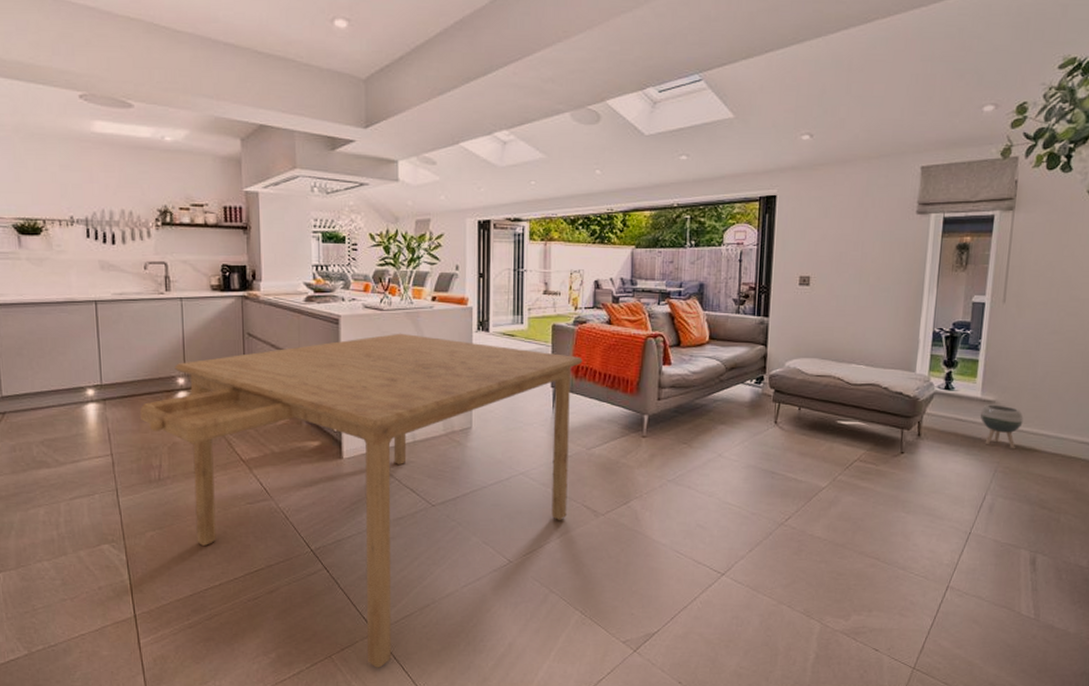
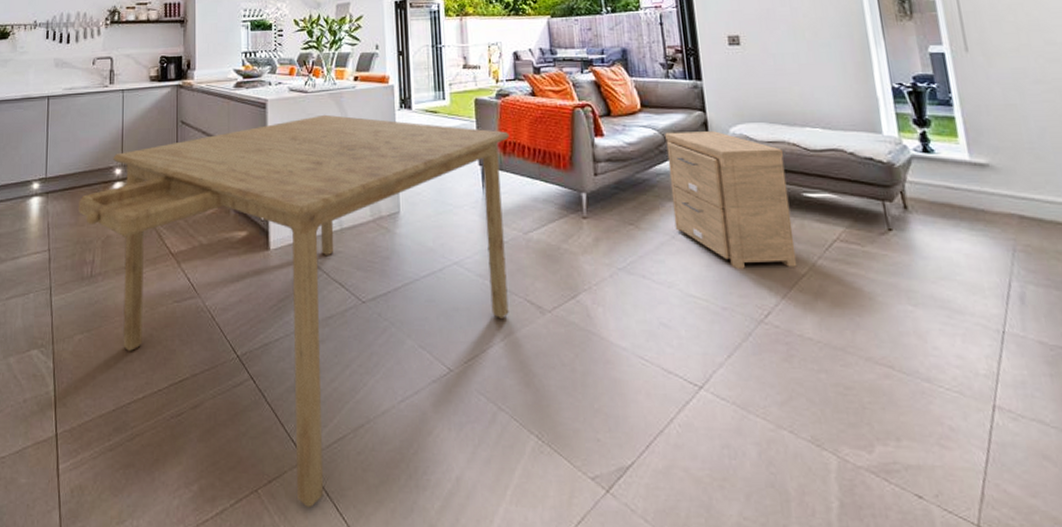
side table: none [723,364,829,482] -> present [665,131,797,269]
planter: present [981,404,1024,449] -> none [974,168,1032,222]

